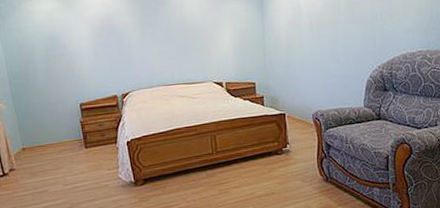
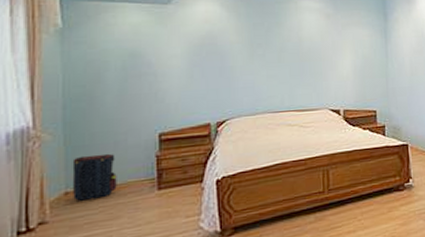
satchel: none [23,119,57,155] -> present [72,153,117,201]

